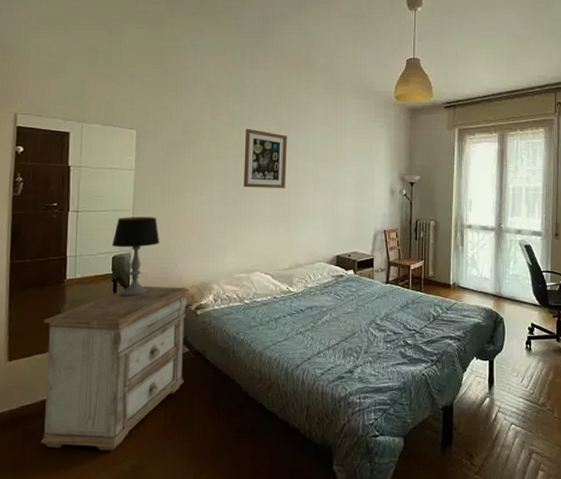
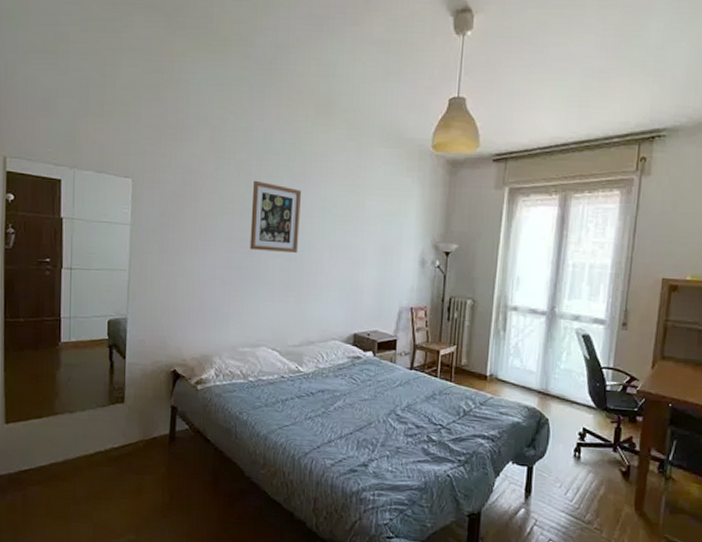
nightstand: present [40,285,189,451] -> none [38,354,189,525]
table lamp: present [111,217,160,296] -> none [106,277,158,366]

